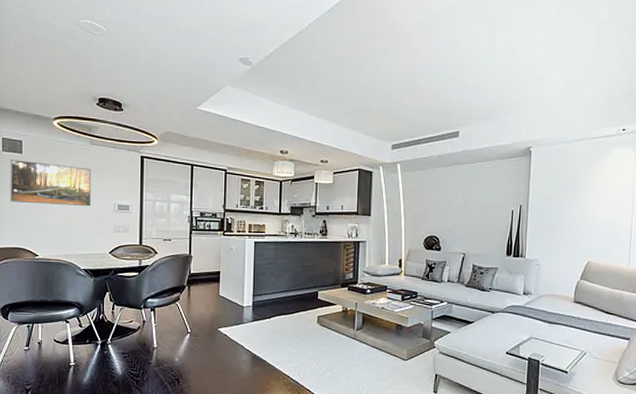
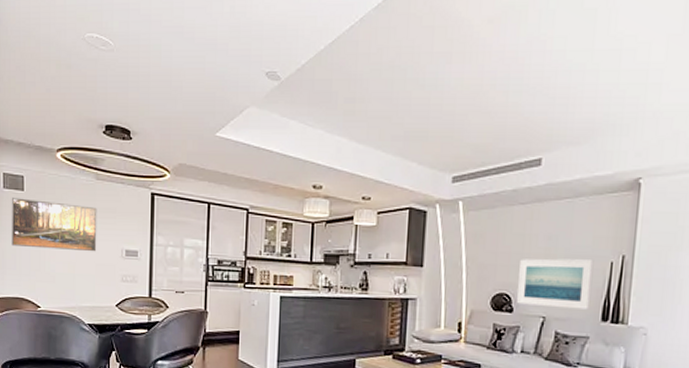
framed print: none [444,208,500,247] -> present [517,258,594,310]

